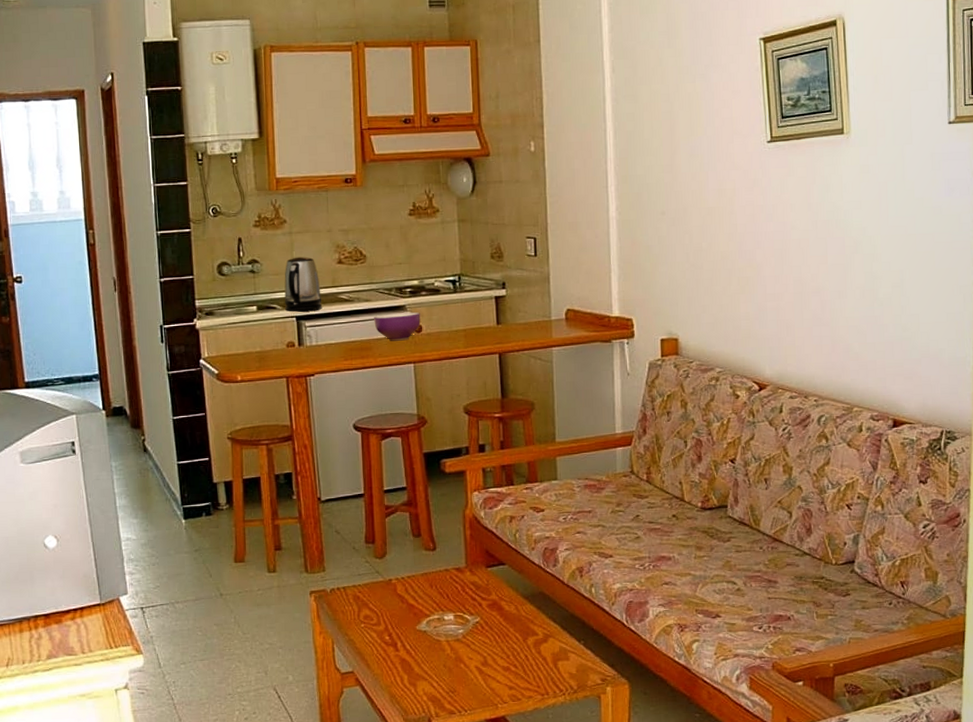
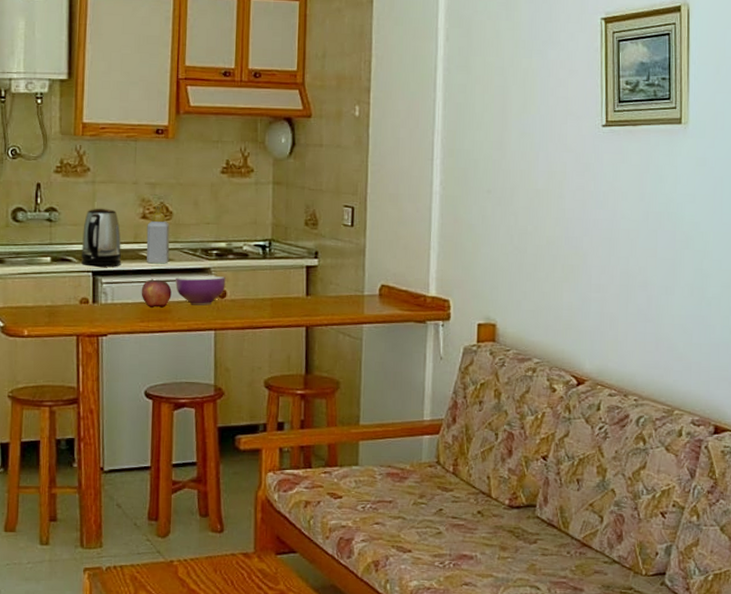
fruit: none [342,318,371,347] -> present [141,278,172,309]
soap bottle: none [343,250,367,305] -> present [146,205,170,264]

